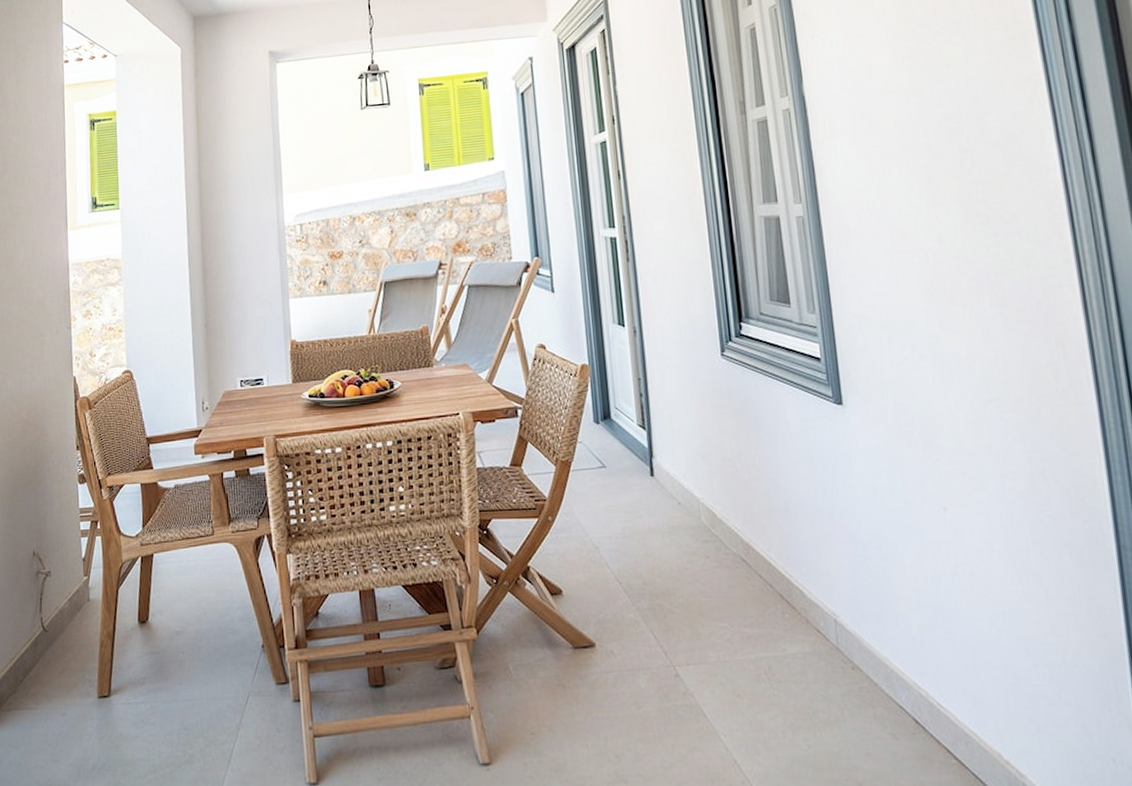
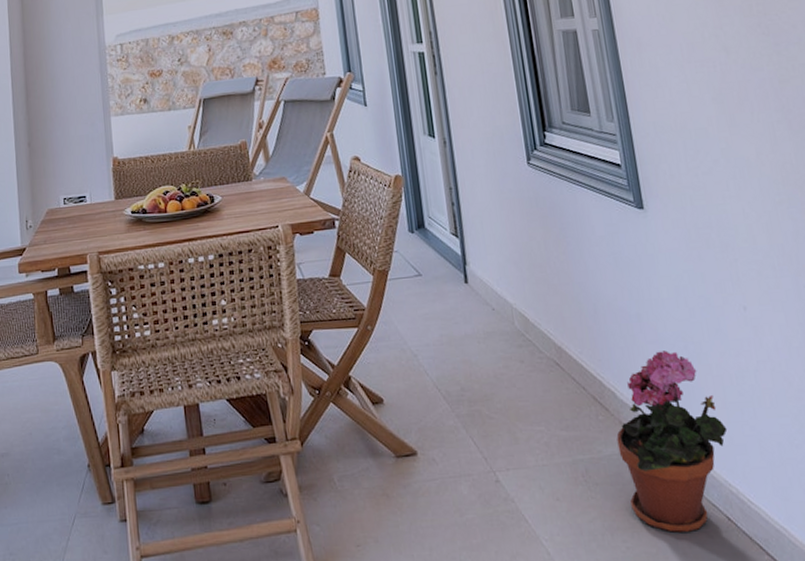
potted plant: none [803,550,920,733] -> present [616,351,727,532]

